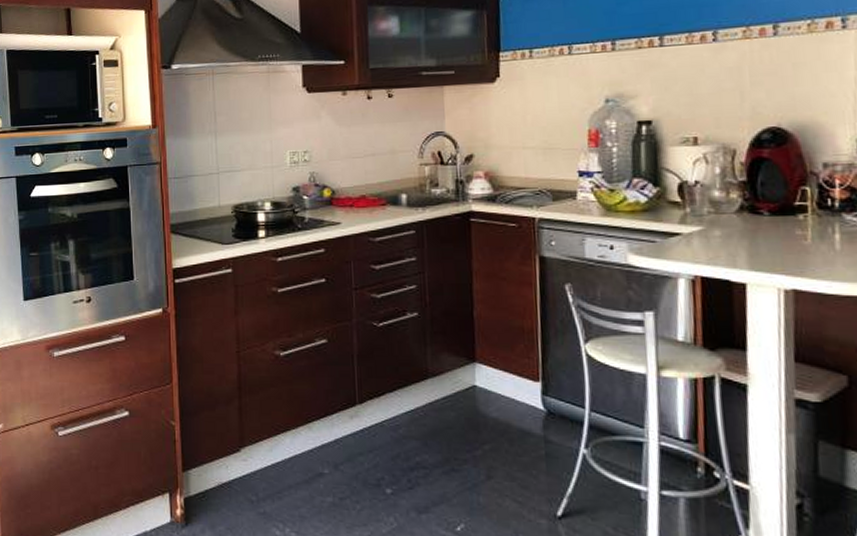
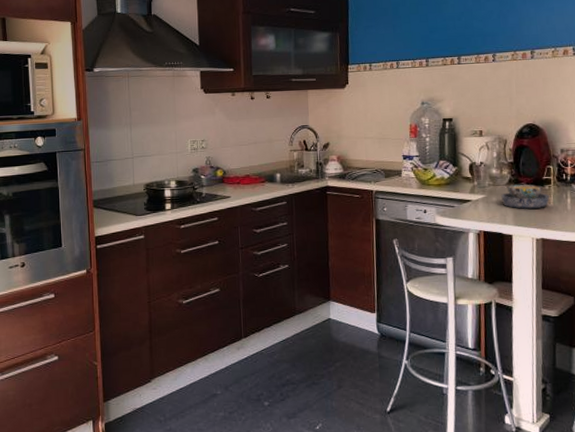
bowl: none [728,212,805,247] -> present [501,184,549,209]

